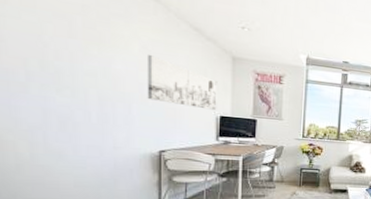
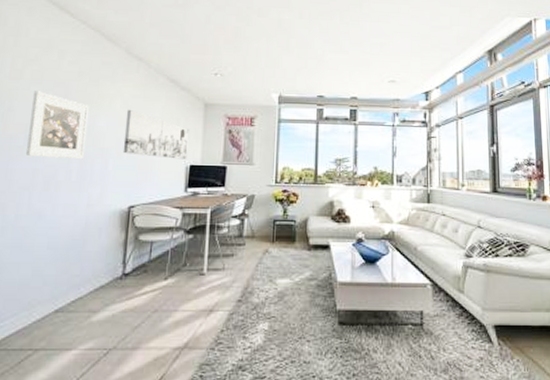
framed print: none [28,21,103,102] -> present [25,91,90,160]

